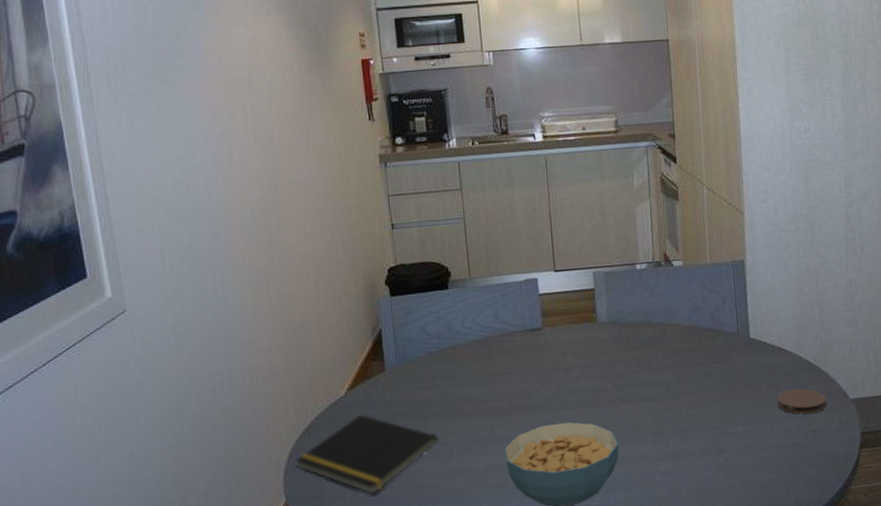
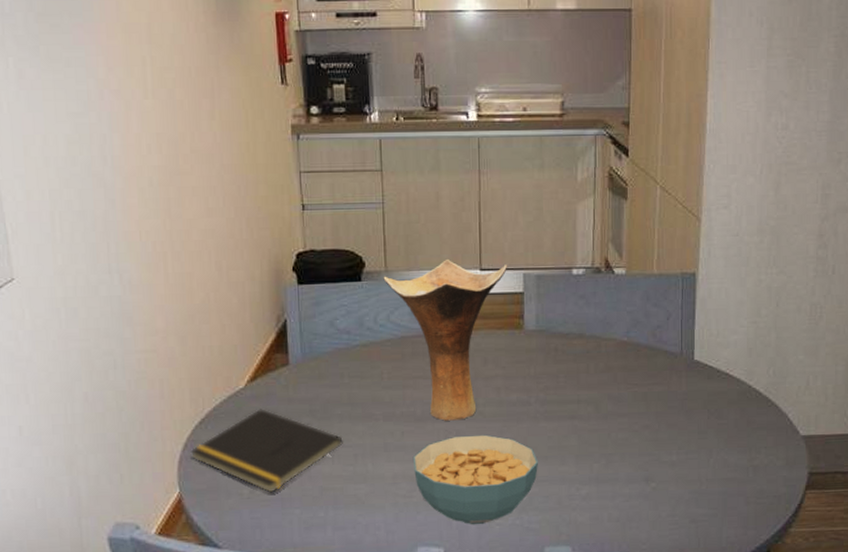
vase: none [468,264,579,412] -> present [383,260,508,421]
coaster: present [776,388,827,415] -> none [717,419,774,448]

